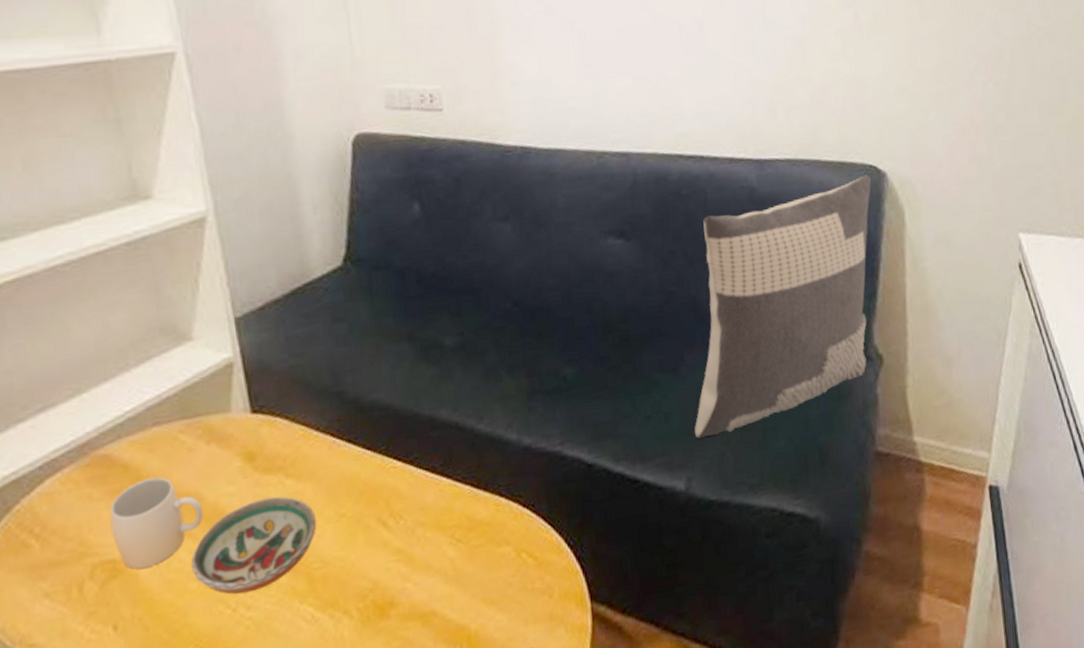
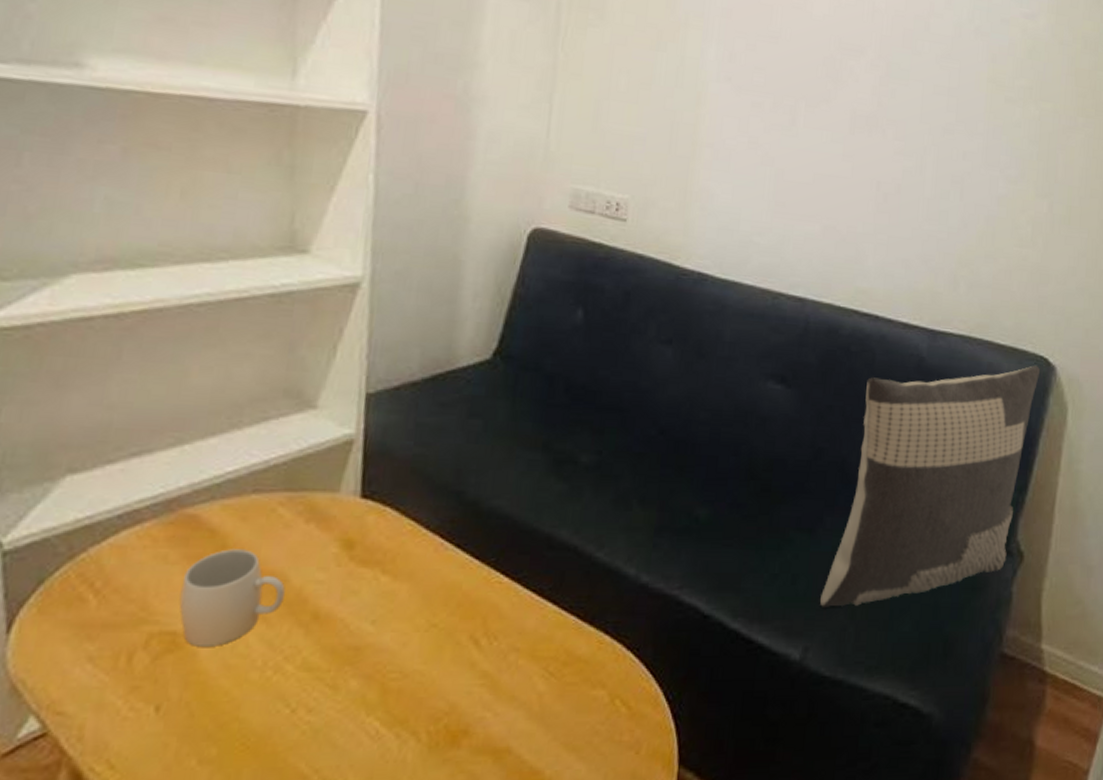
decorative bowl: present [191,496,317,595] -> none [257,592,405,694]

